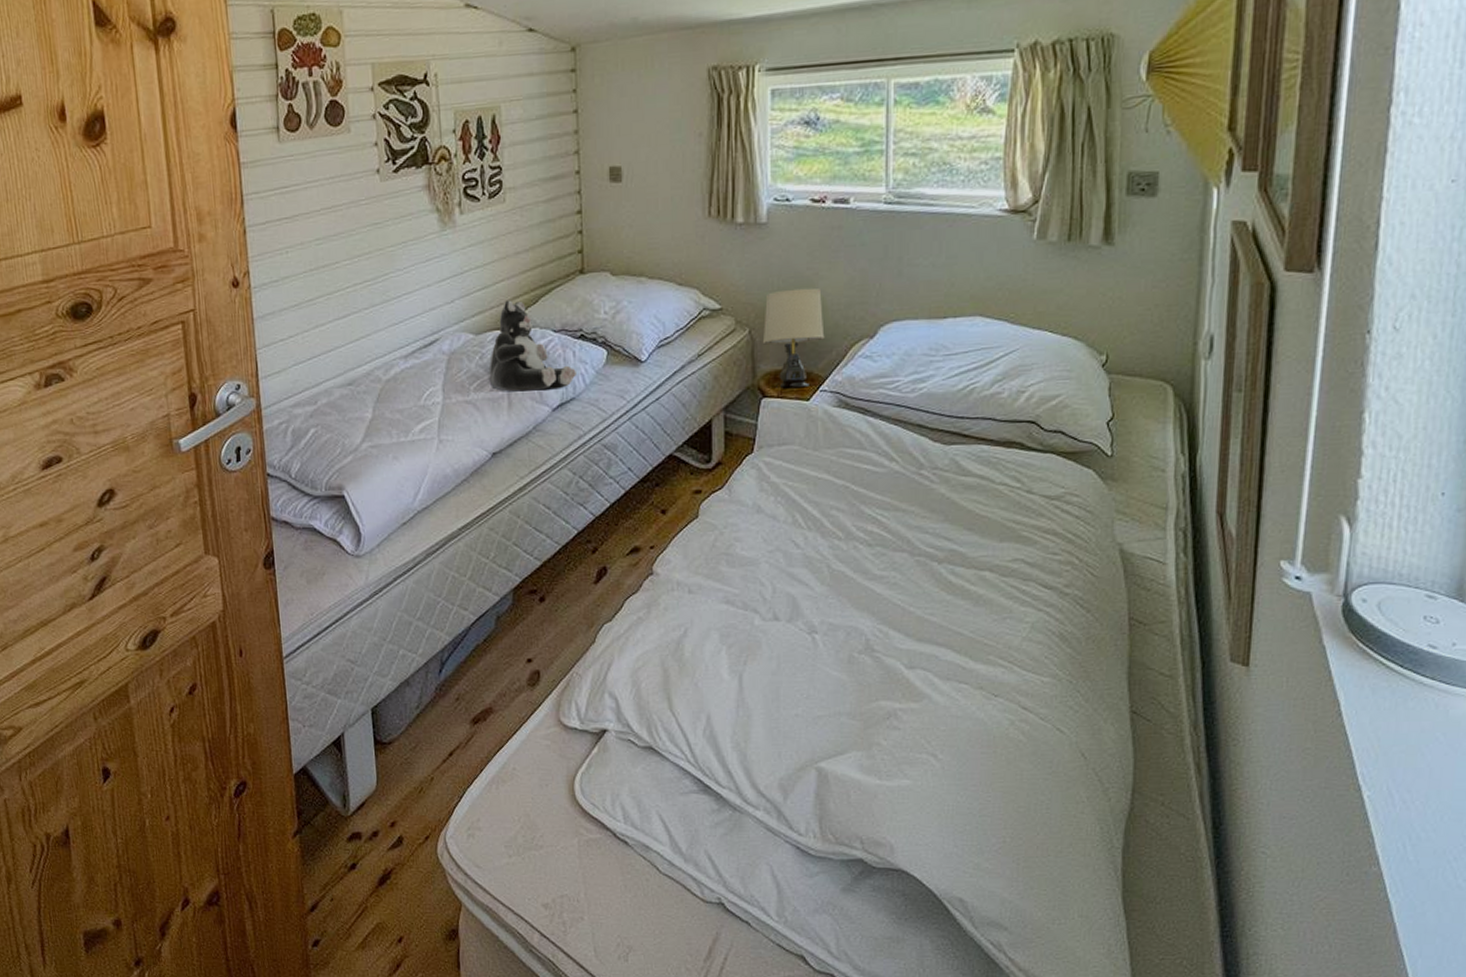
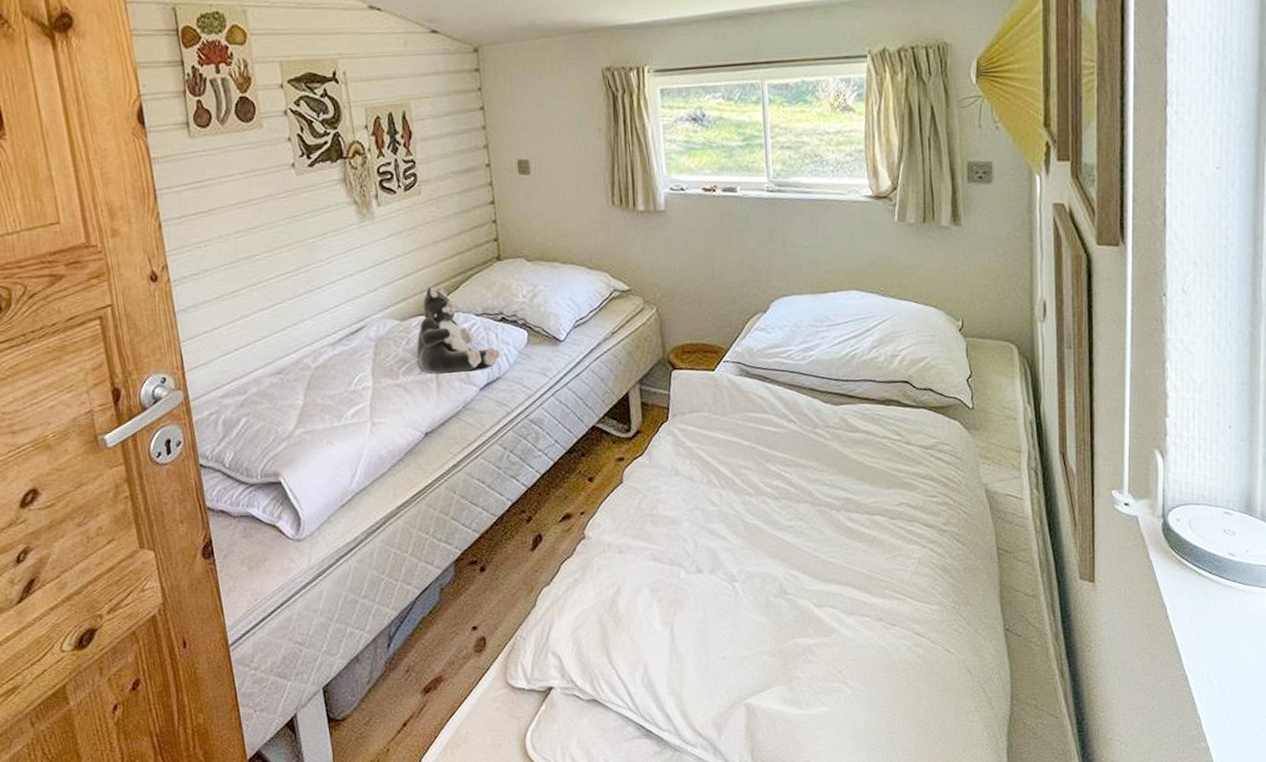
table lamp: present [762,288,825,391] -> none [669,268,724,363]

